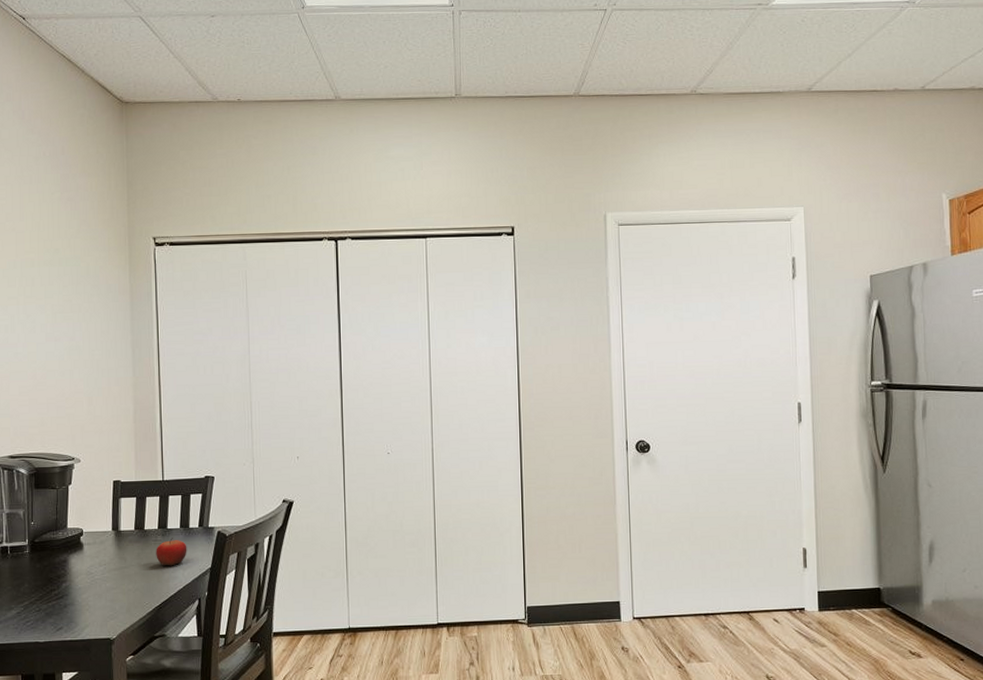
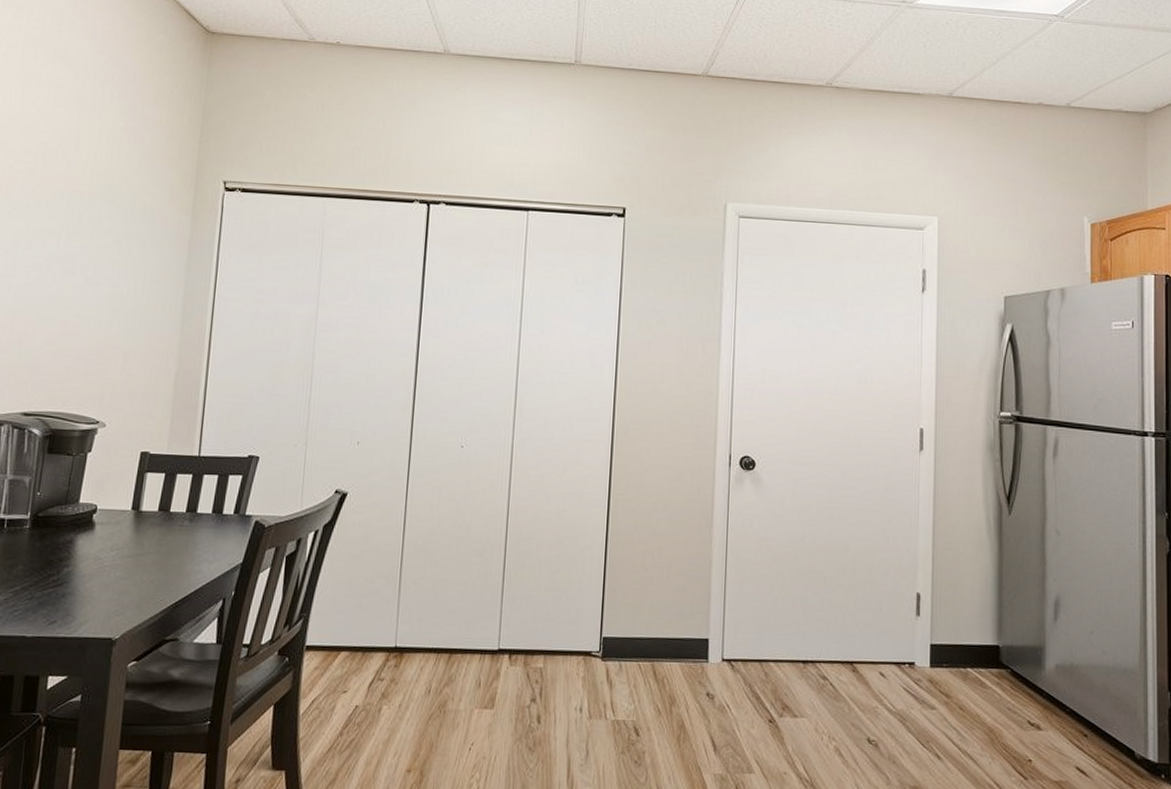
fruit: present [156,538,187,566] -> none [179,524,218,558]

